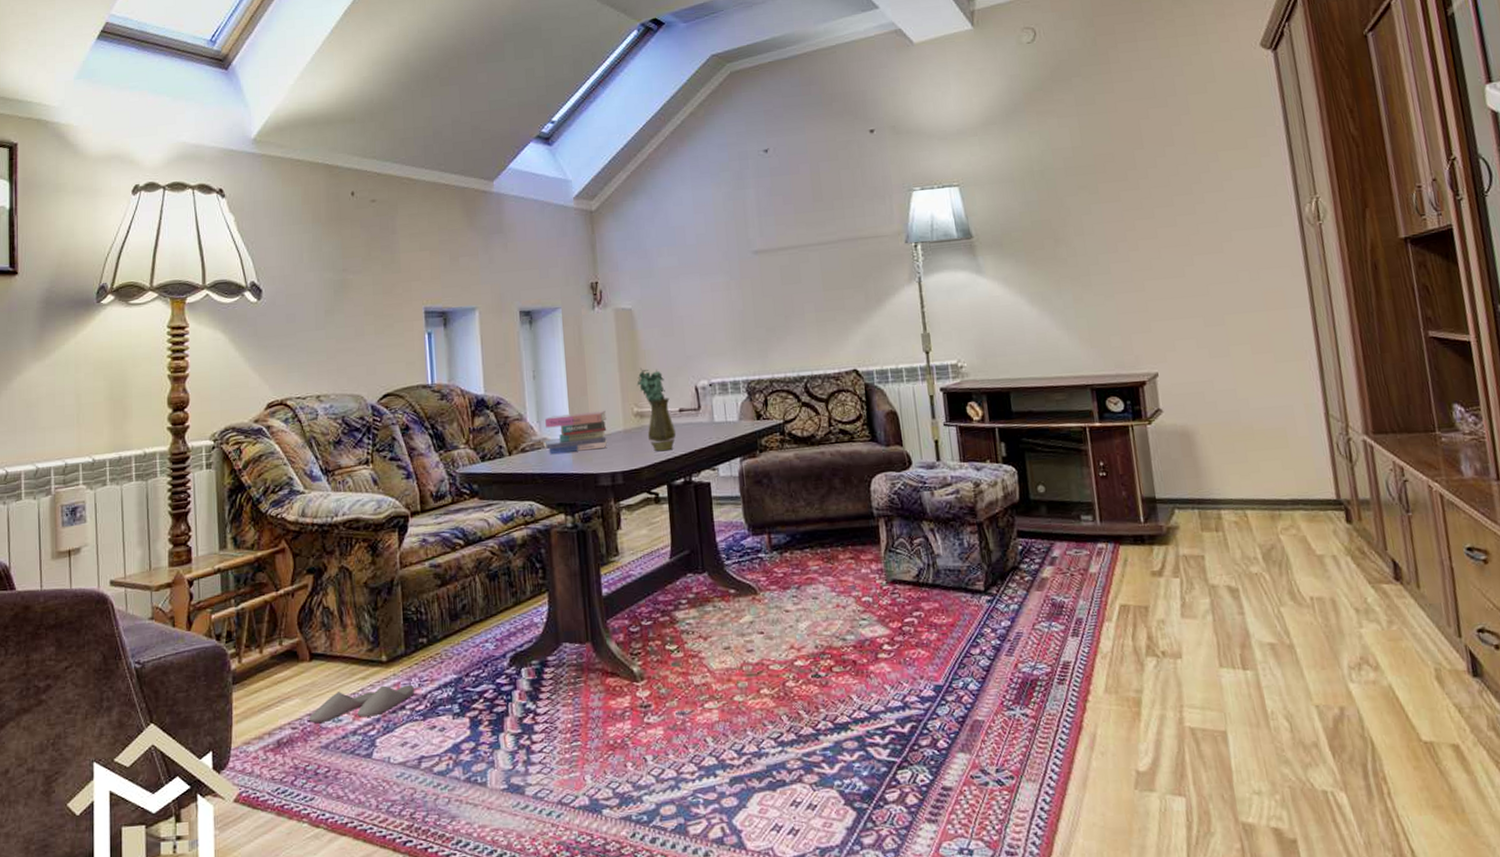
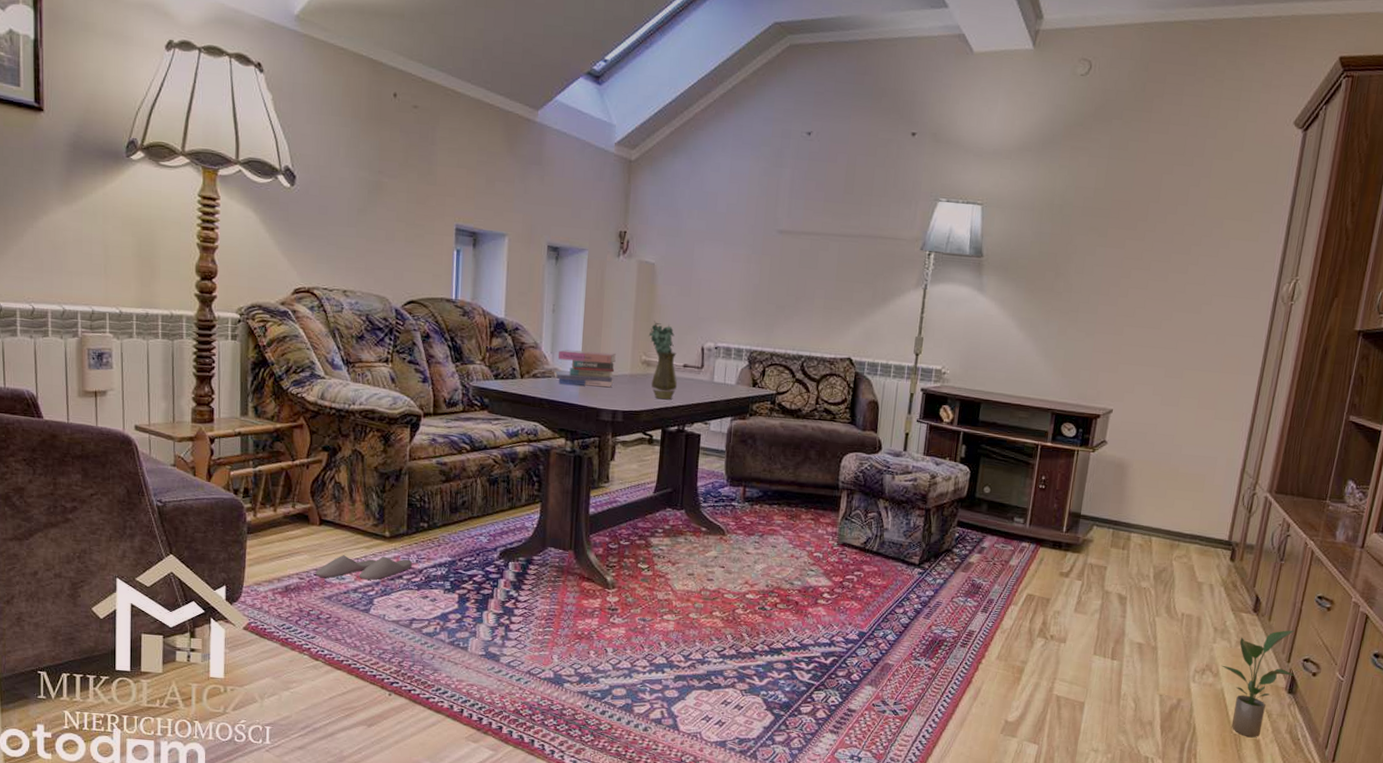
potted plant: none [1379,595,1474,744] -> present [1221,630,1295,738]

